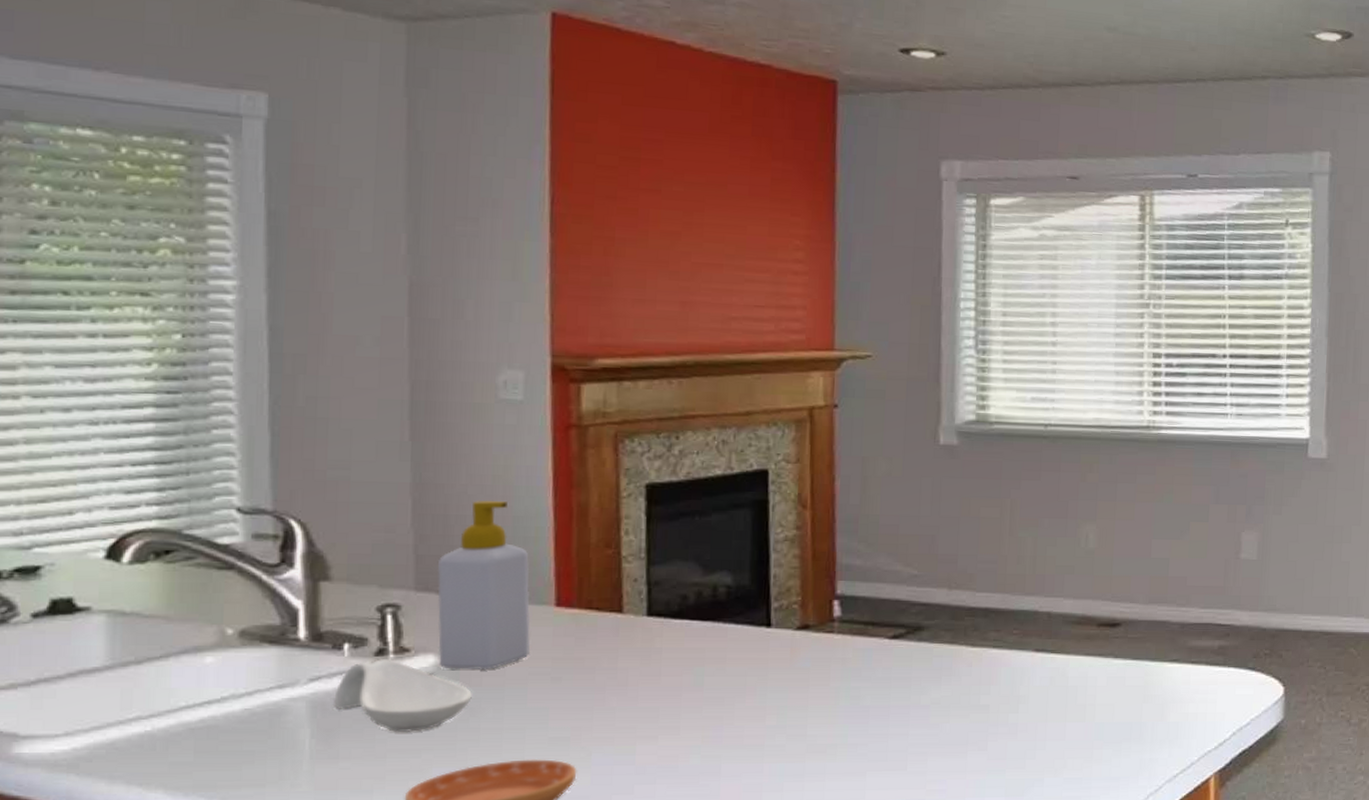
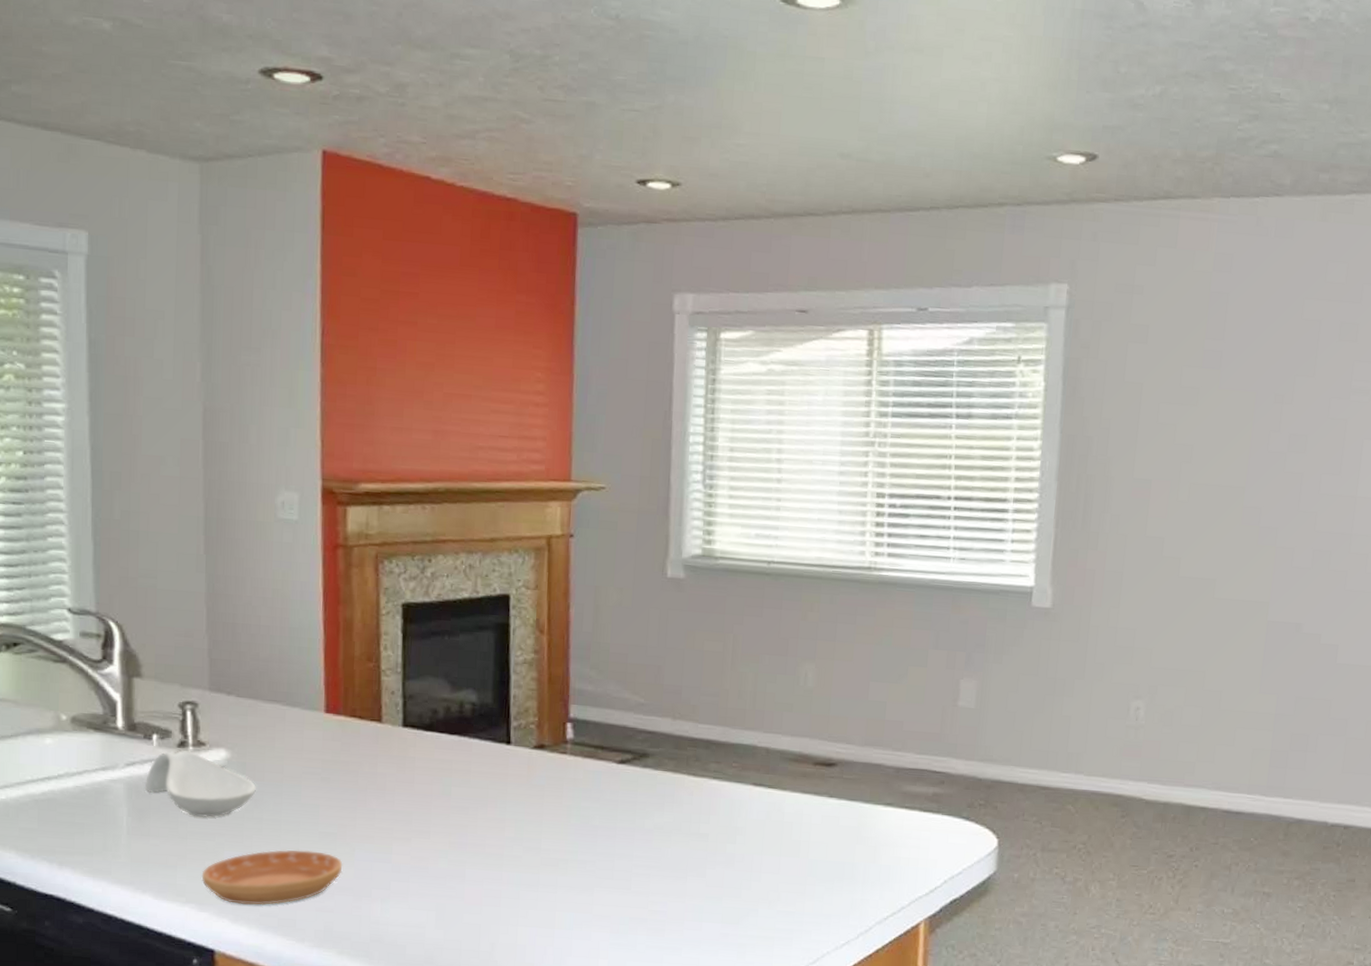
soap bottle: present [437,500,531,671] -> none [227,611,304,767]

